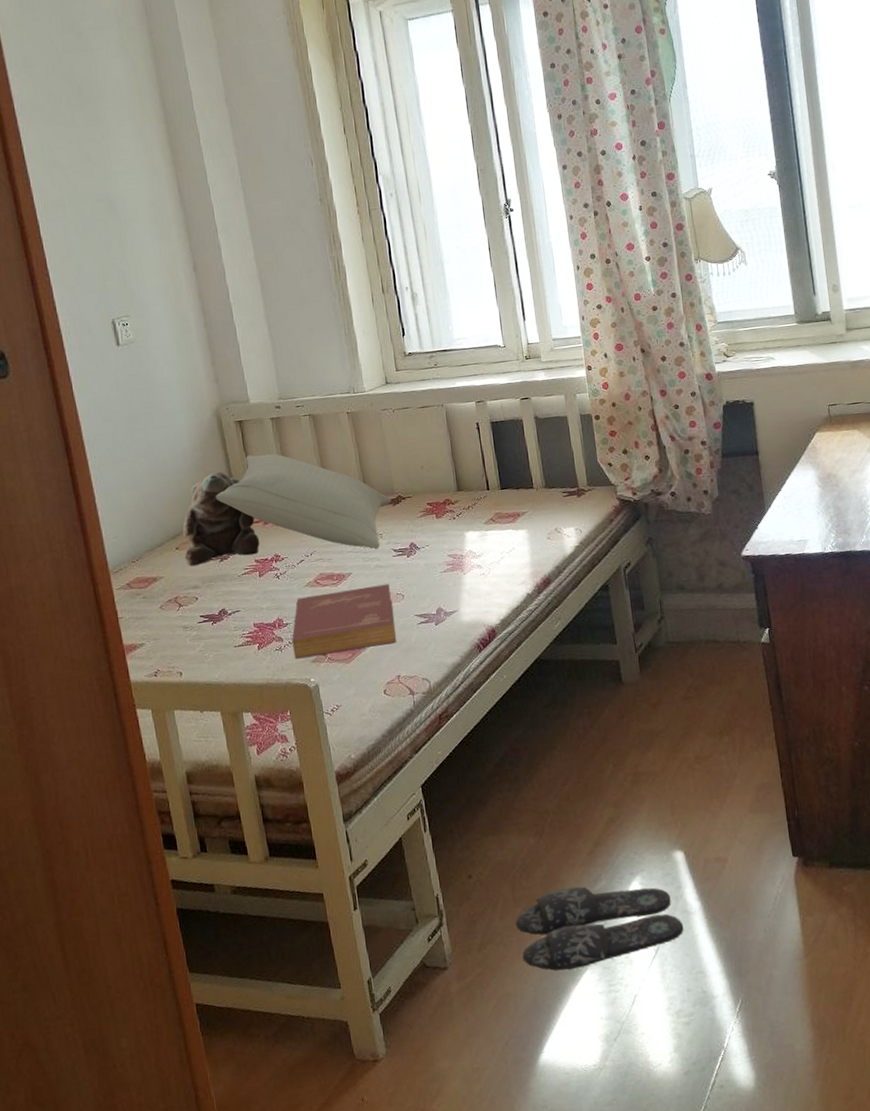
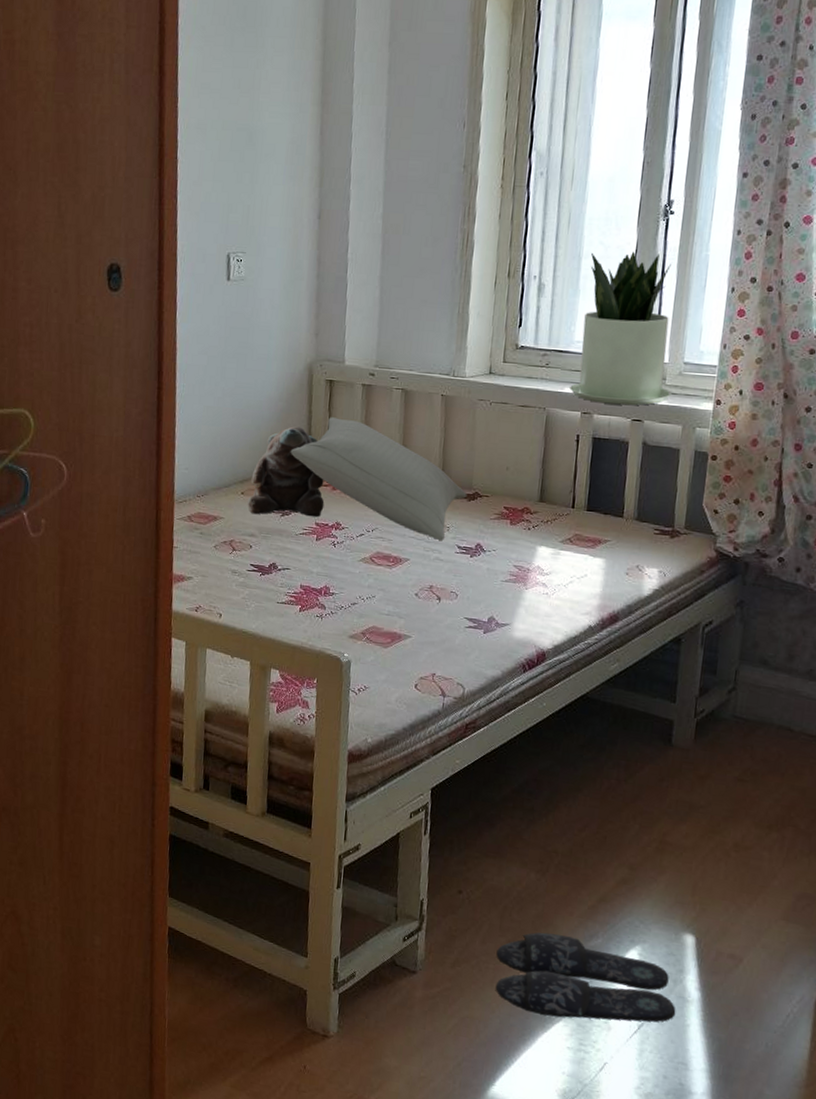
book: present [292,584,396,659] -> none [333,570,445,640]
planter: none [451,248,549,391] -> present [570,251,672,406]

